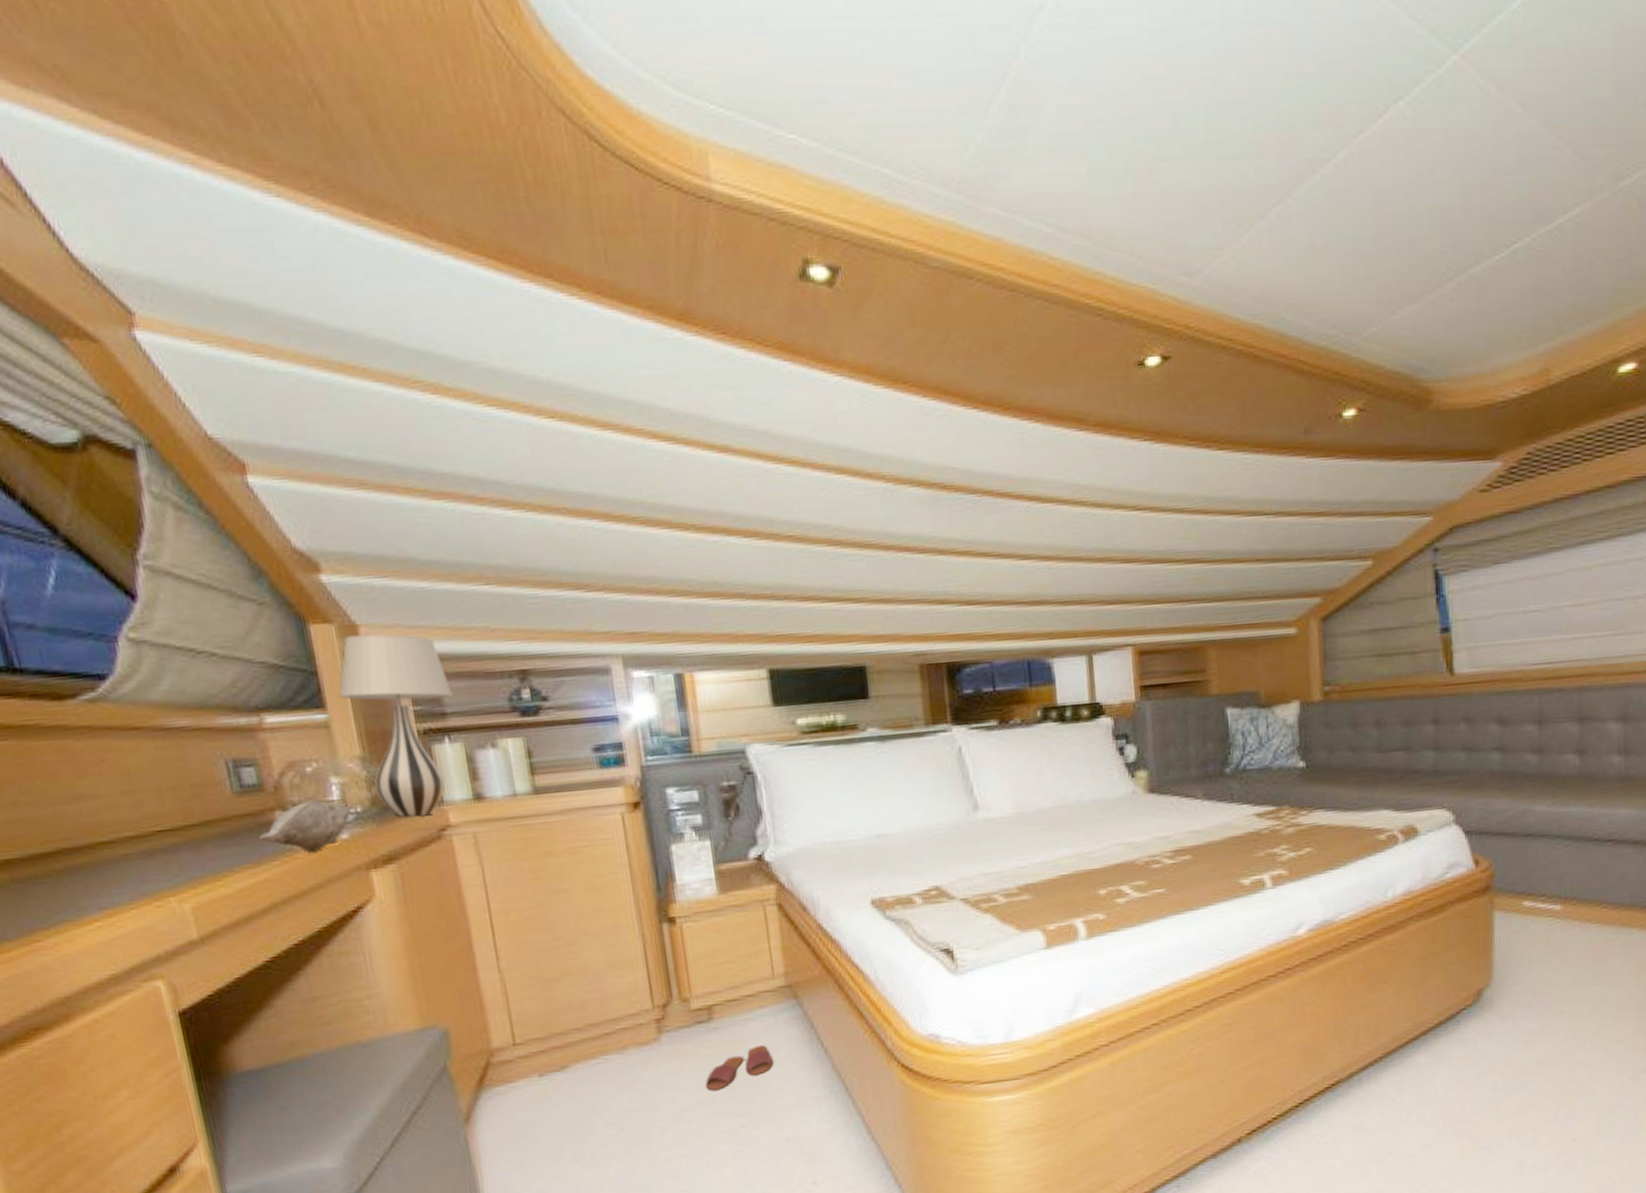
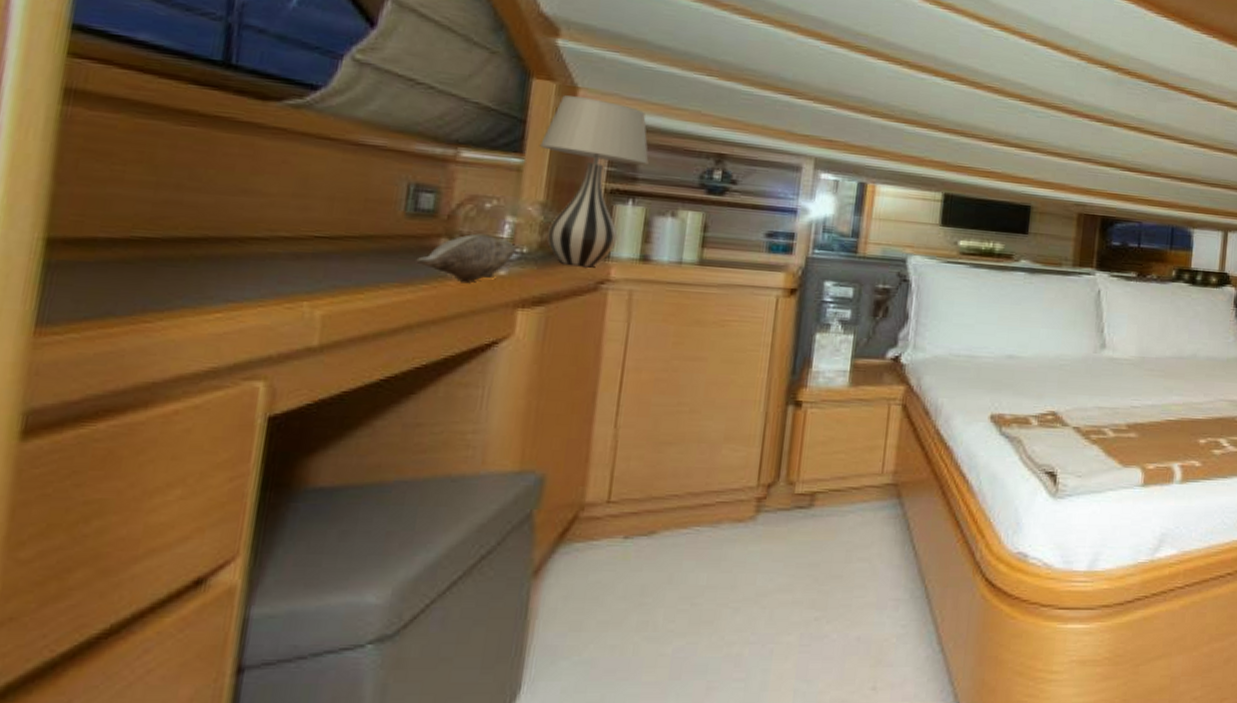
slippers: present [705,1045,773,1091] -> none [788,539,863,579]

